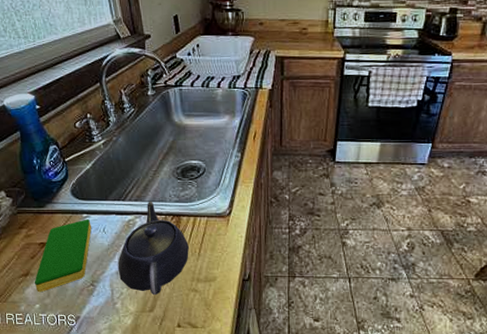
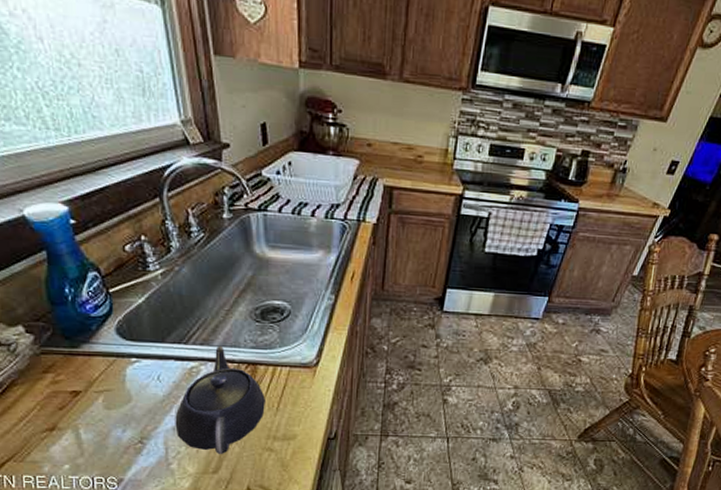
dish sponge: present [34,219,91,293] -> none [62,364,142,451]

